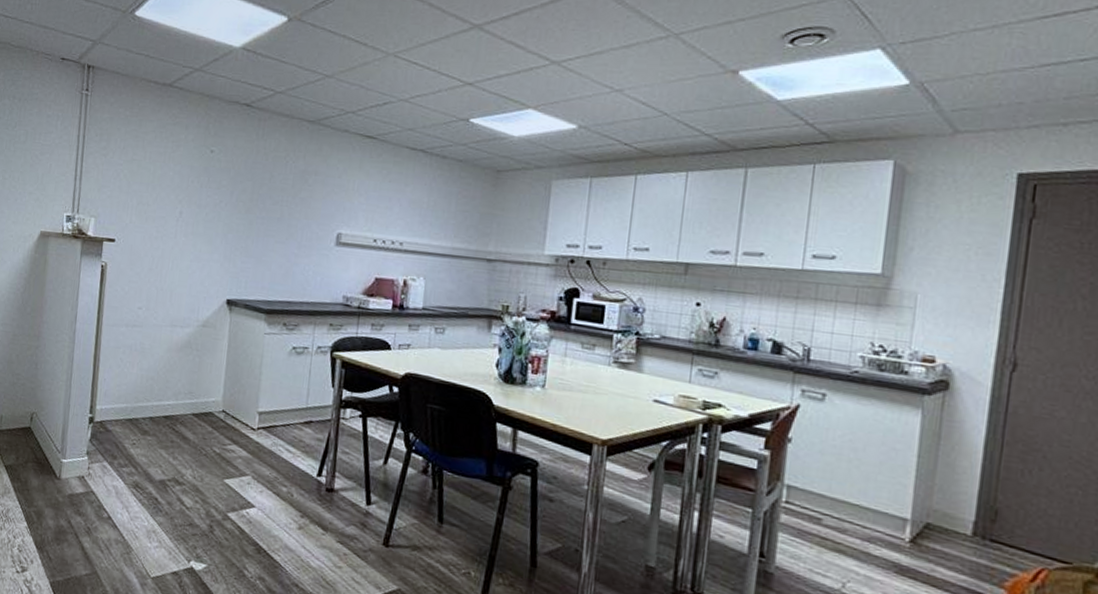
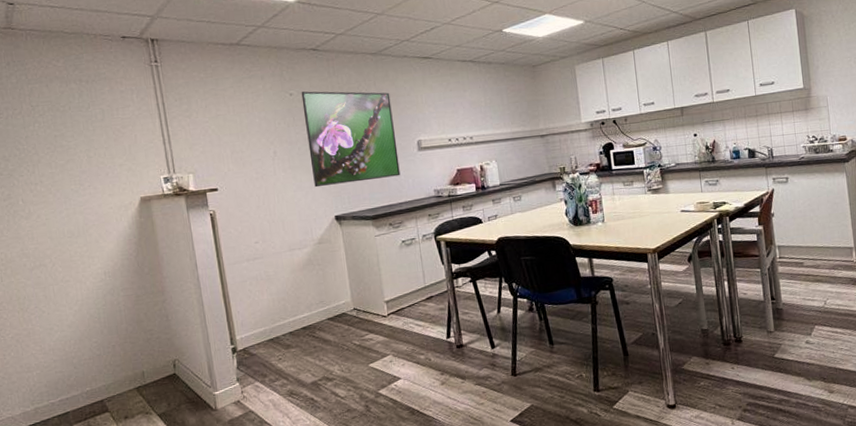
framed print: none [213,151,319,270] -> present [301,91,401,188]

